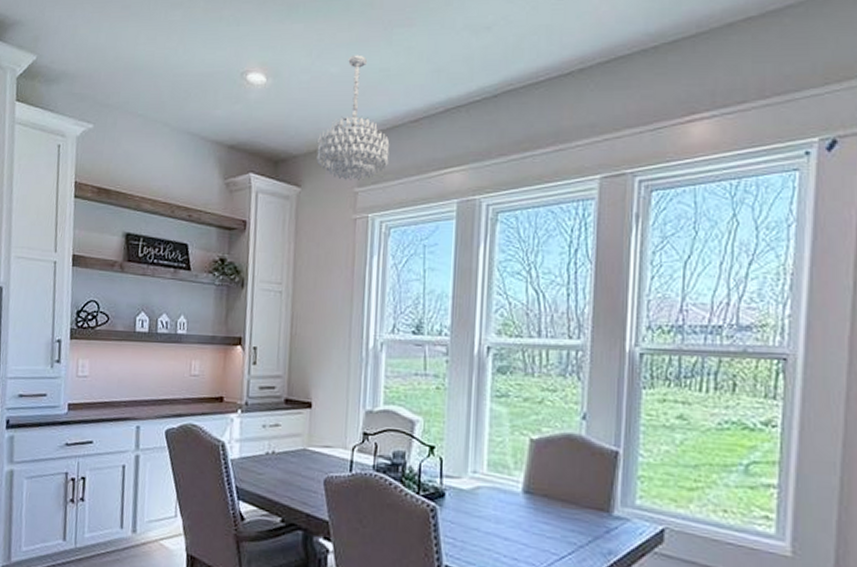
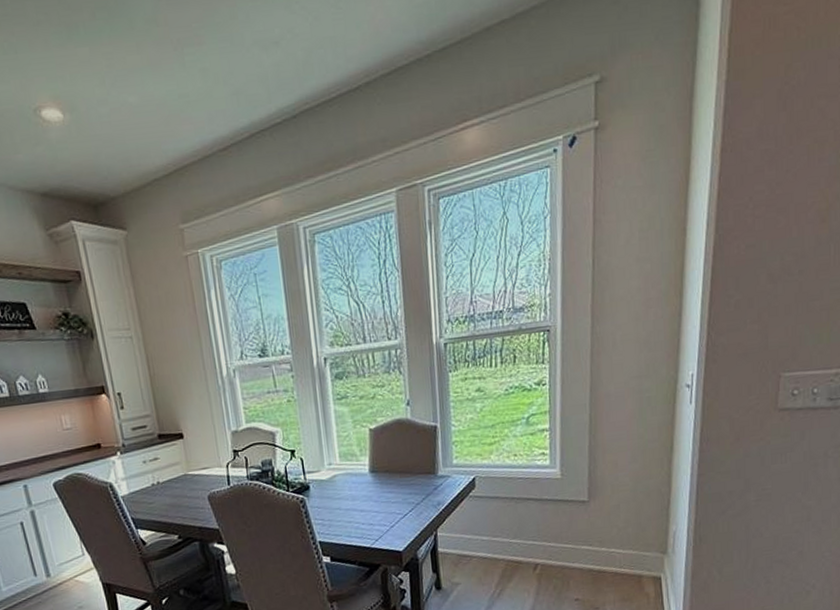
chandelier: present [316,54,390,180] -> none [132,80,207,218]

